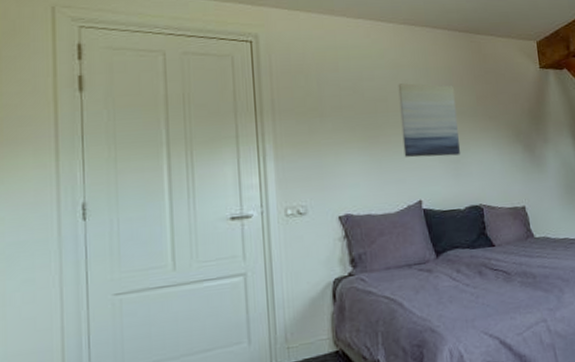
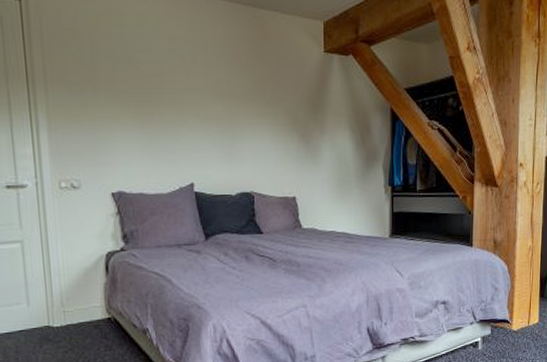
wall art: present [398,83,460,158] -> none [174,59,235,140]

